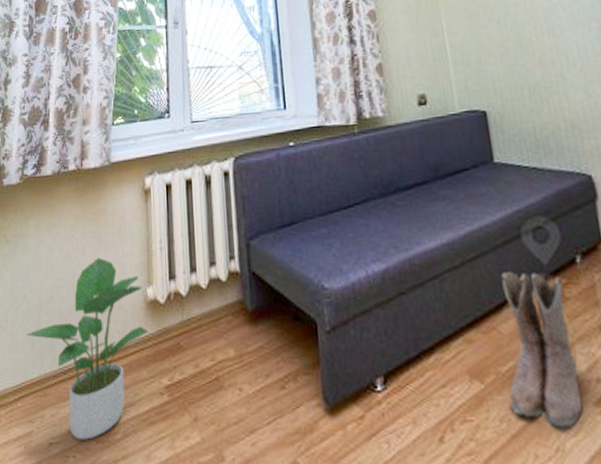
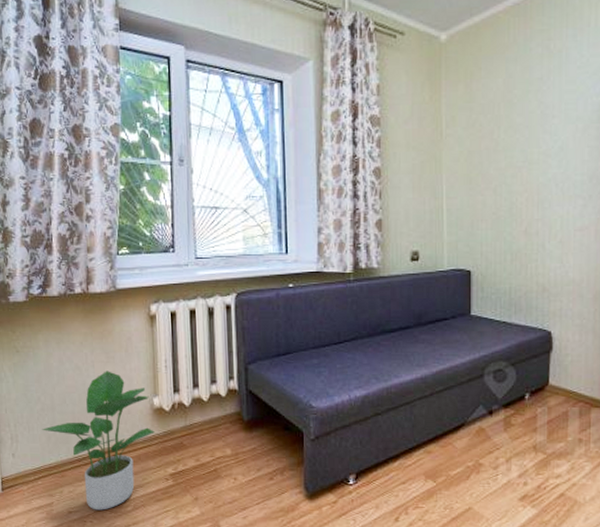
boots: present [501,272,583,428] -> none [454,403,512,515]

